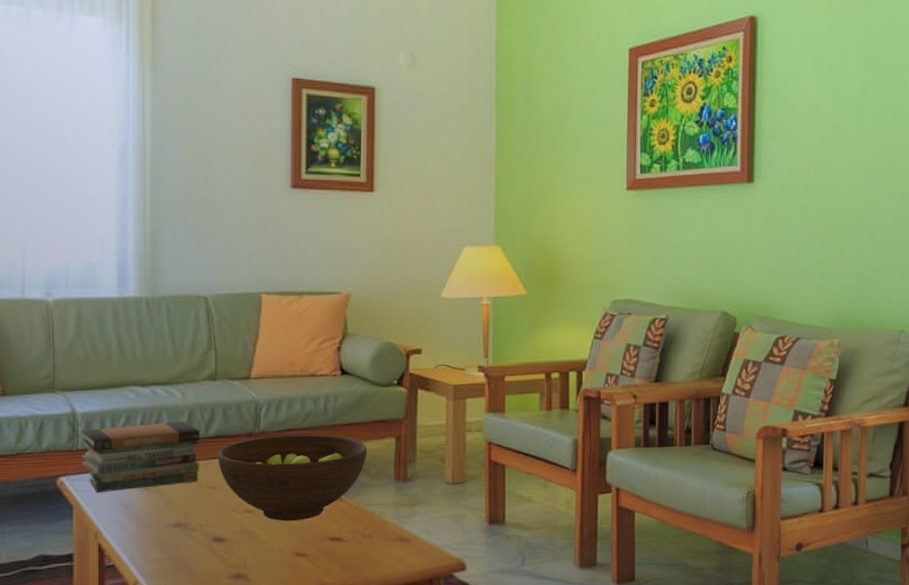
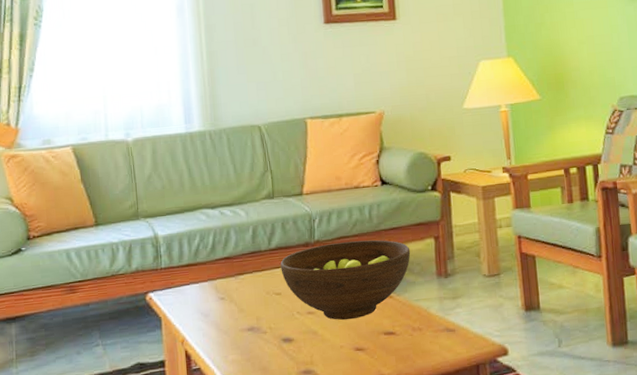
book stack: present [81,421,201,492] -> none [164,236,266,305]

